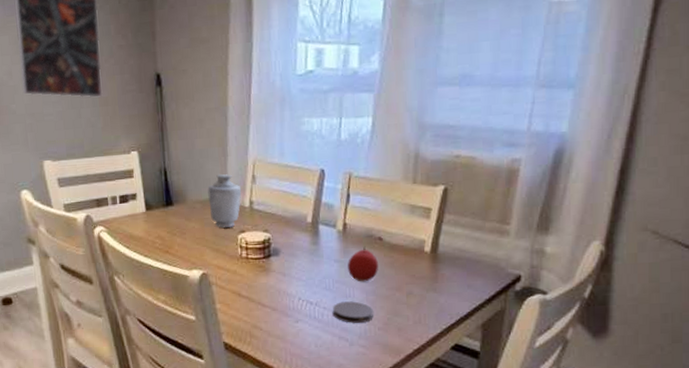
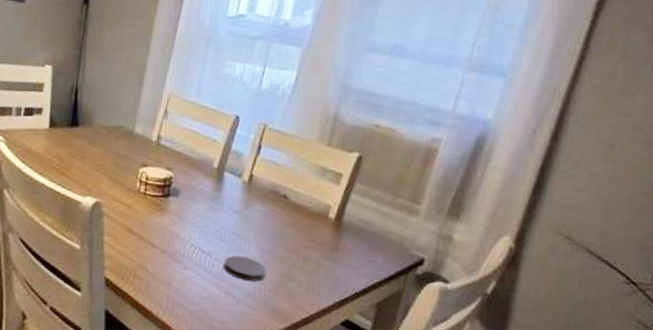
vase: present [208,173,242,228] -> none [115,102,152,160]
fruit: present [348,246,378,282] -> none [247,202,279,239]

